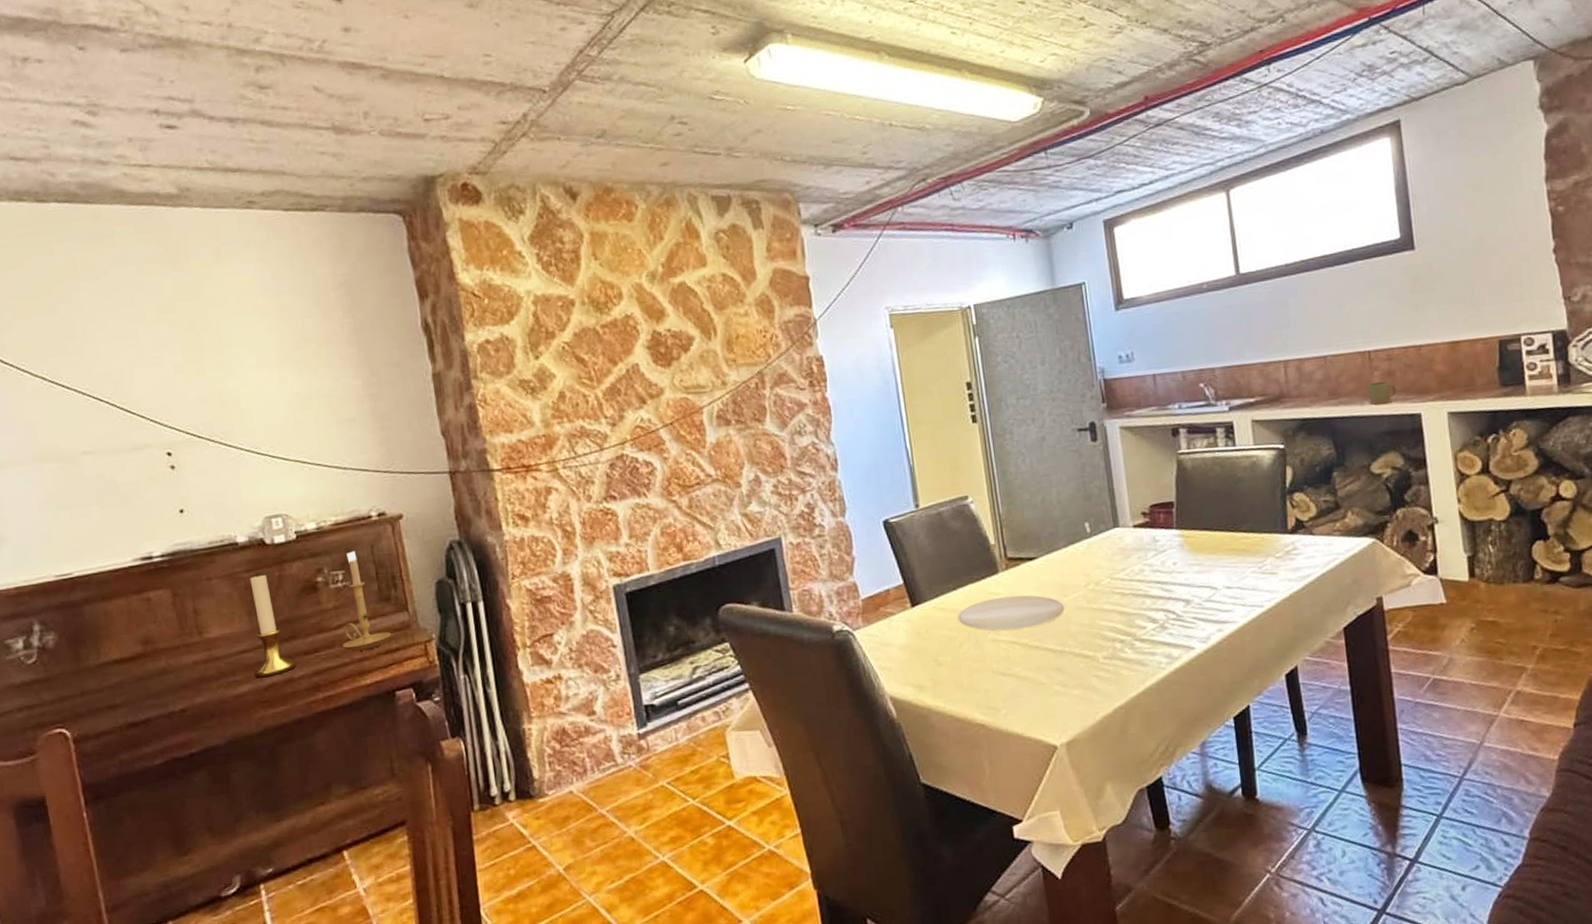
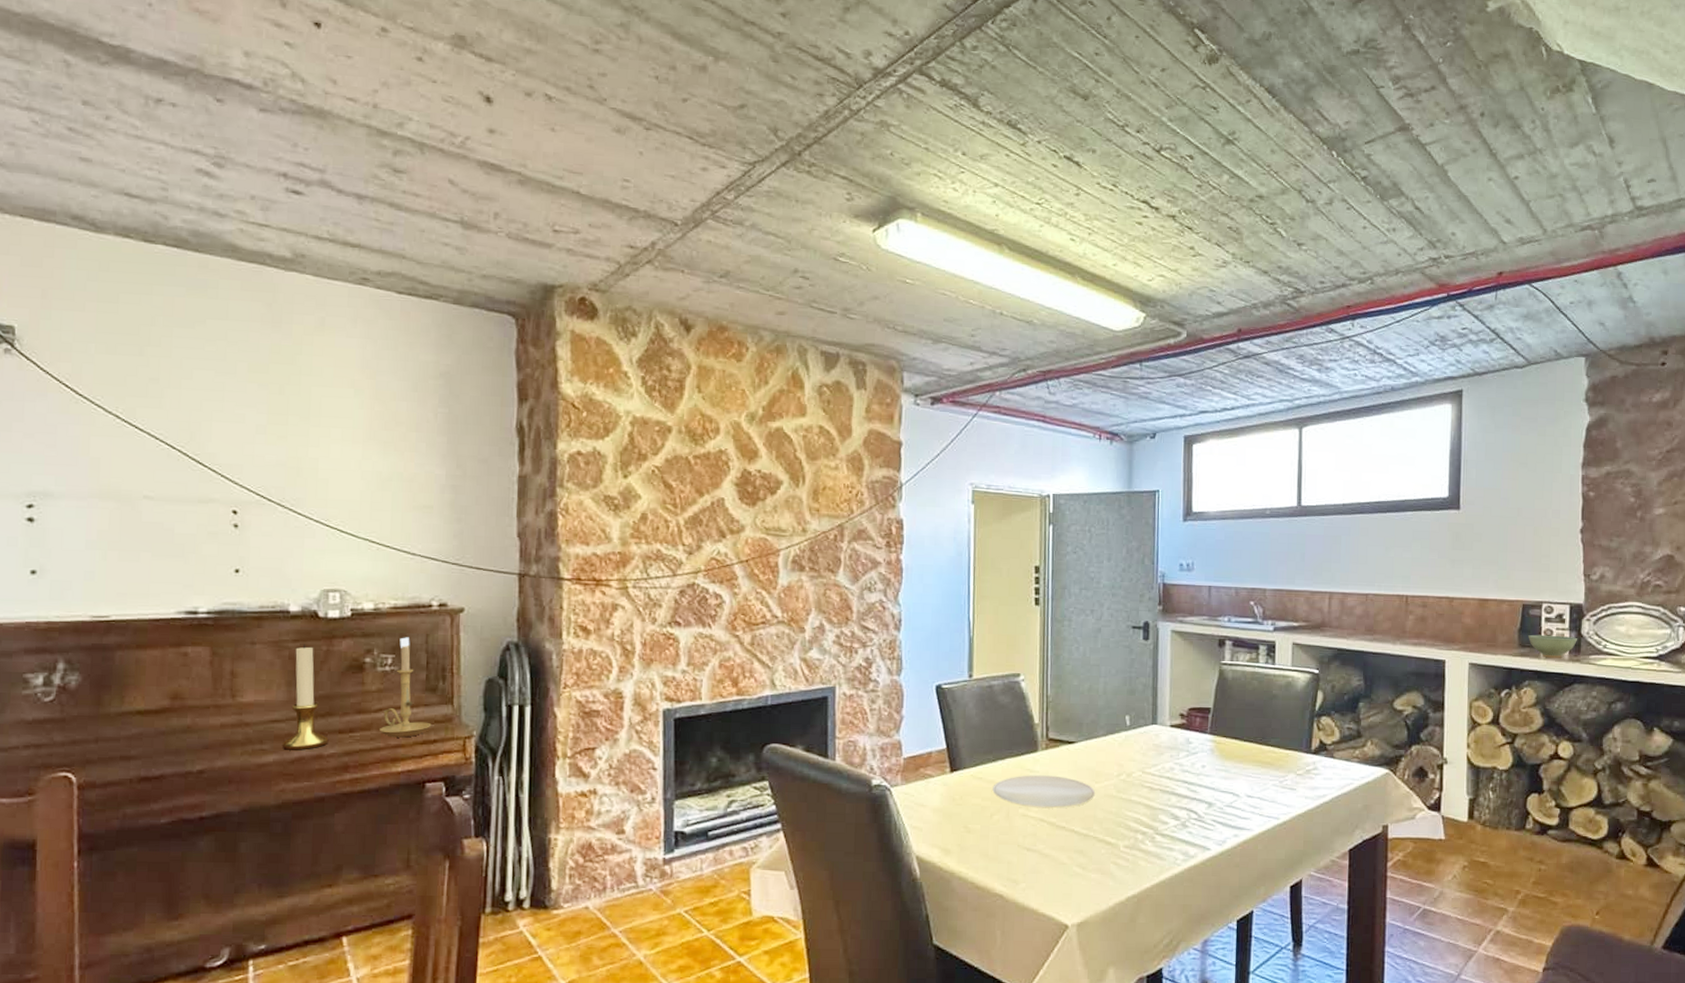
mug: present [1367,381,1396,405] -> none [1400,625,1426,646]
bowl: none [1509,366,1566,394] -> present [1528,634,1578,658]

